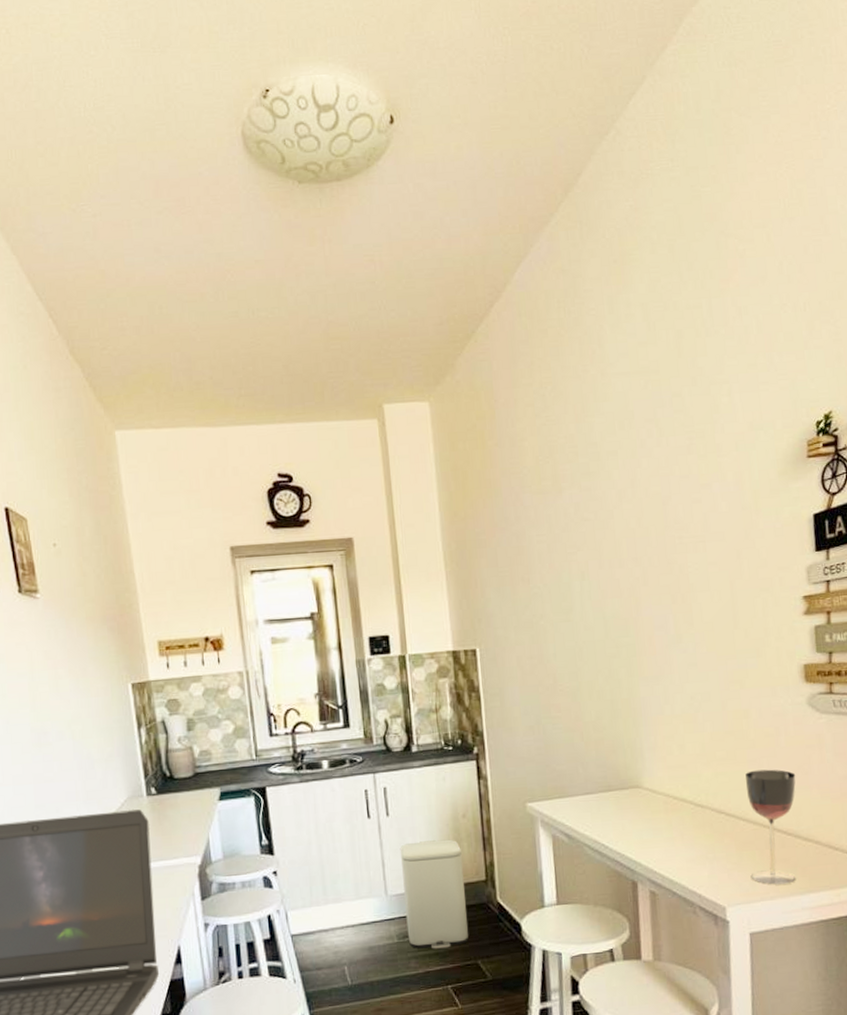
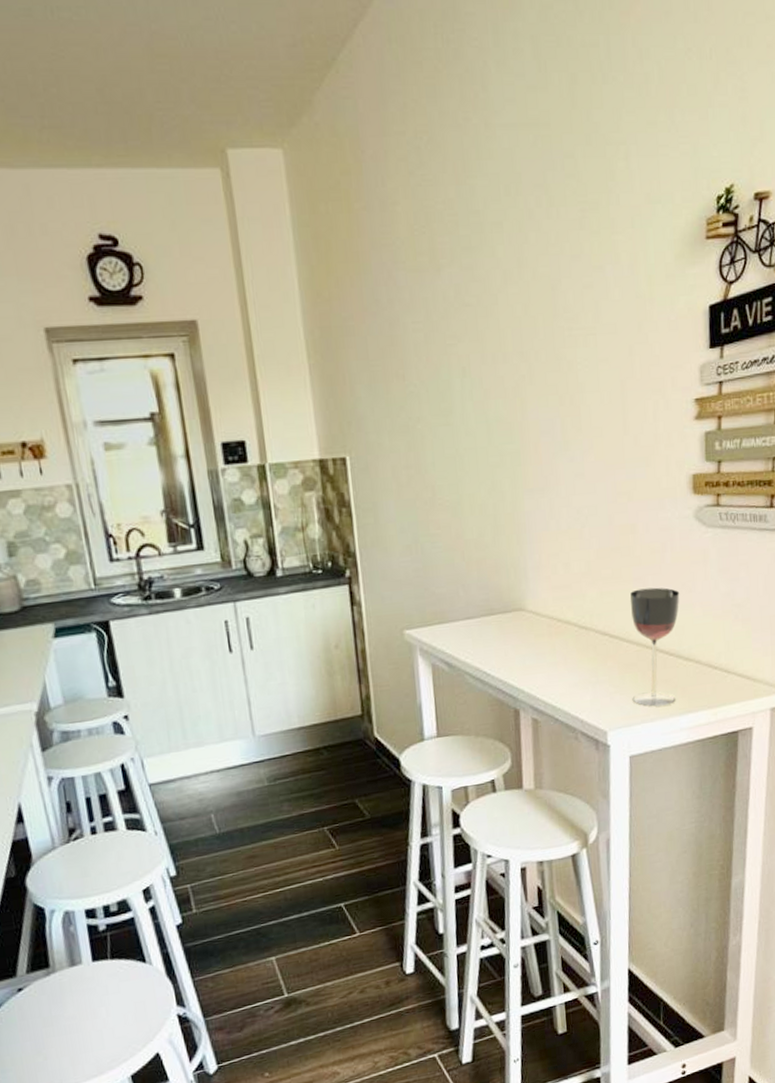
pedal bin: present [399,839,468,949] -> none [267,672,345,791]

